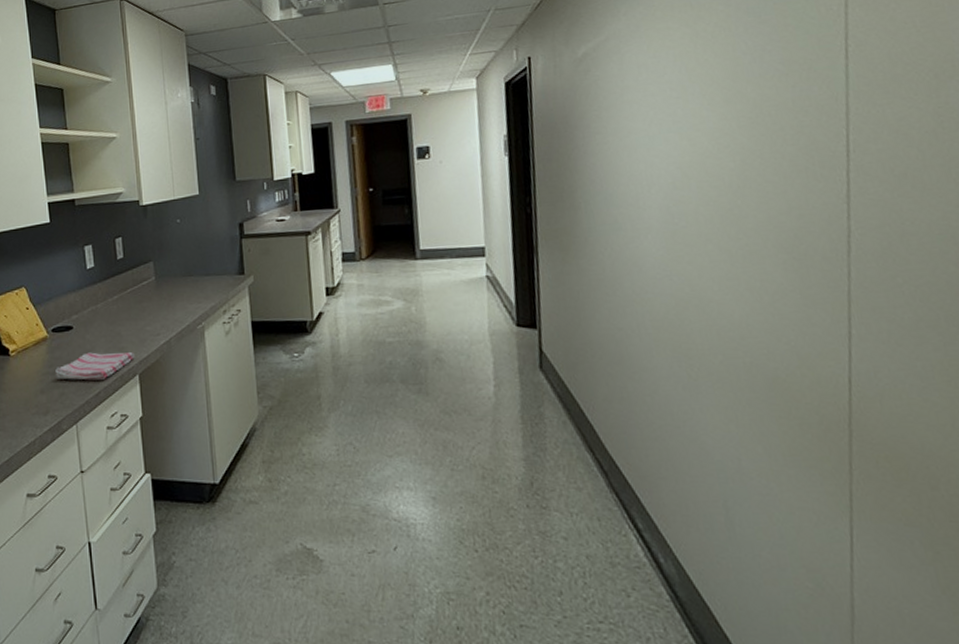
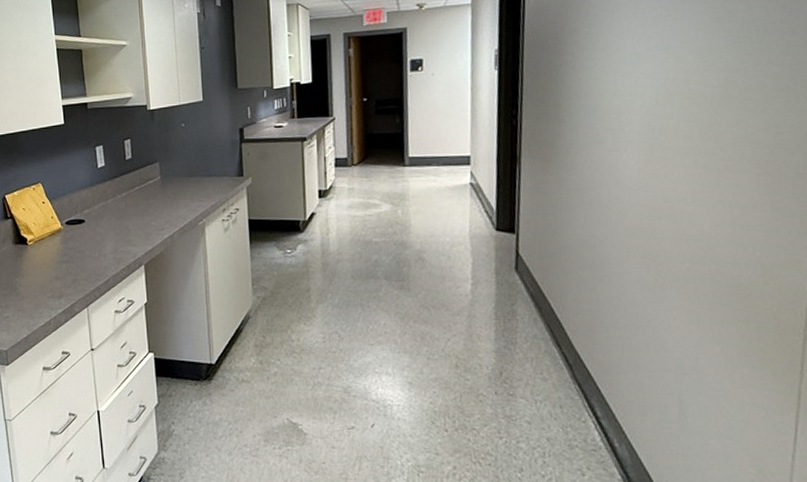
dish towel: present [55,352,135,381] -> none [69,244,141,269]

